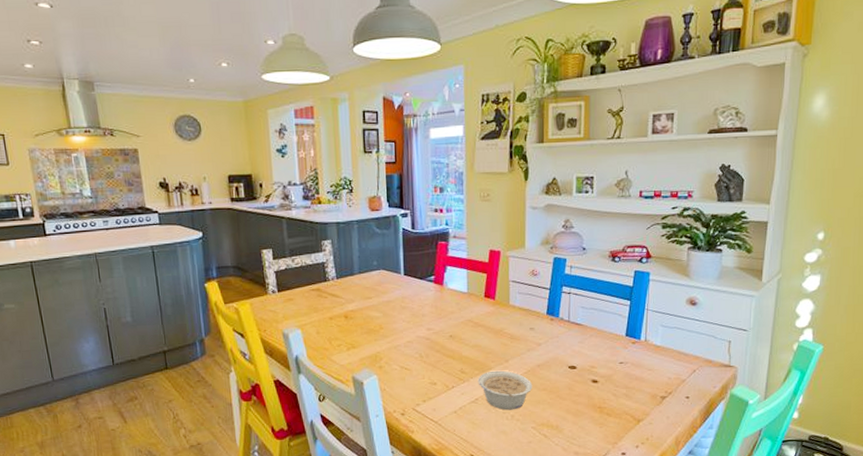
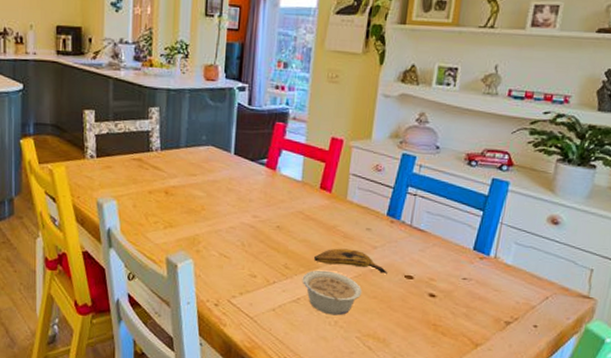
banana: none [487,348,554,367] -> present [314,248,389,274]

